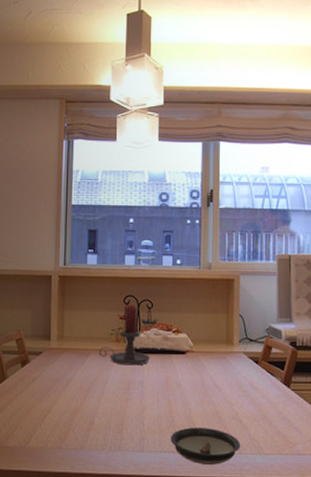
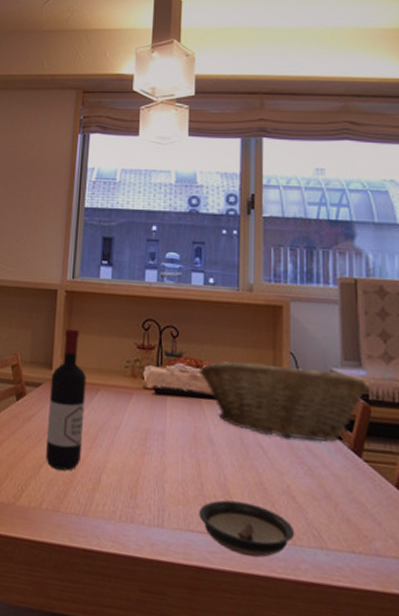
wine bottle: none [49,306,79,418] -> present [46,328,87,471]
candle holder: present [99,305,150,366] -> none [110,331,173,410]
fruit basket: none [169,324,296,380] -> present [198,360,367,443]

